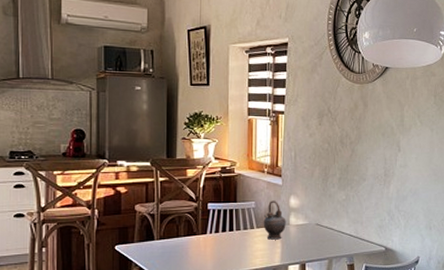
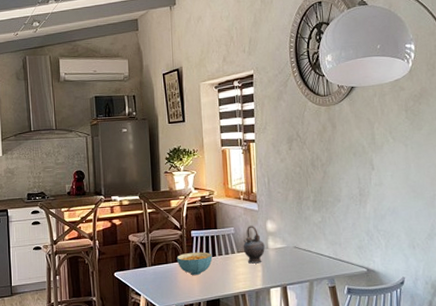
cereal bowl: none [189,226,230,250] -> present [176,252,213,275]

